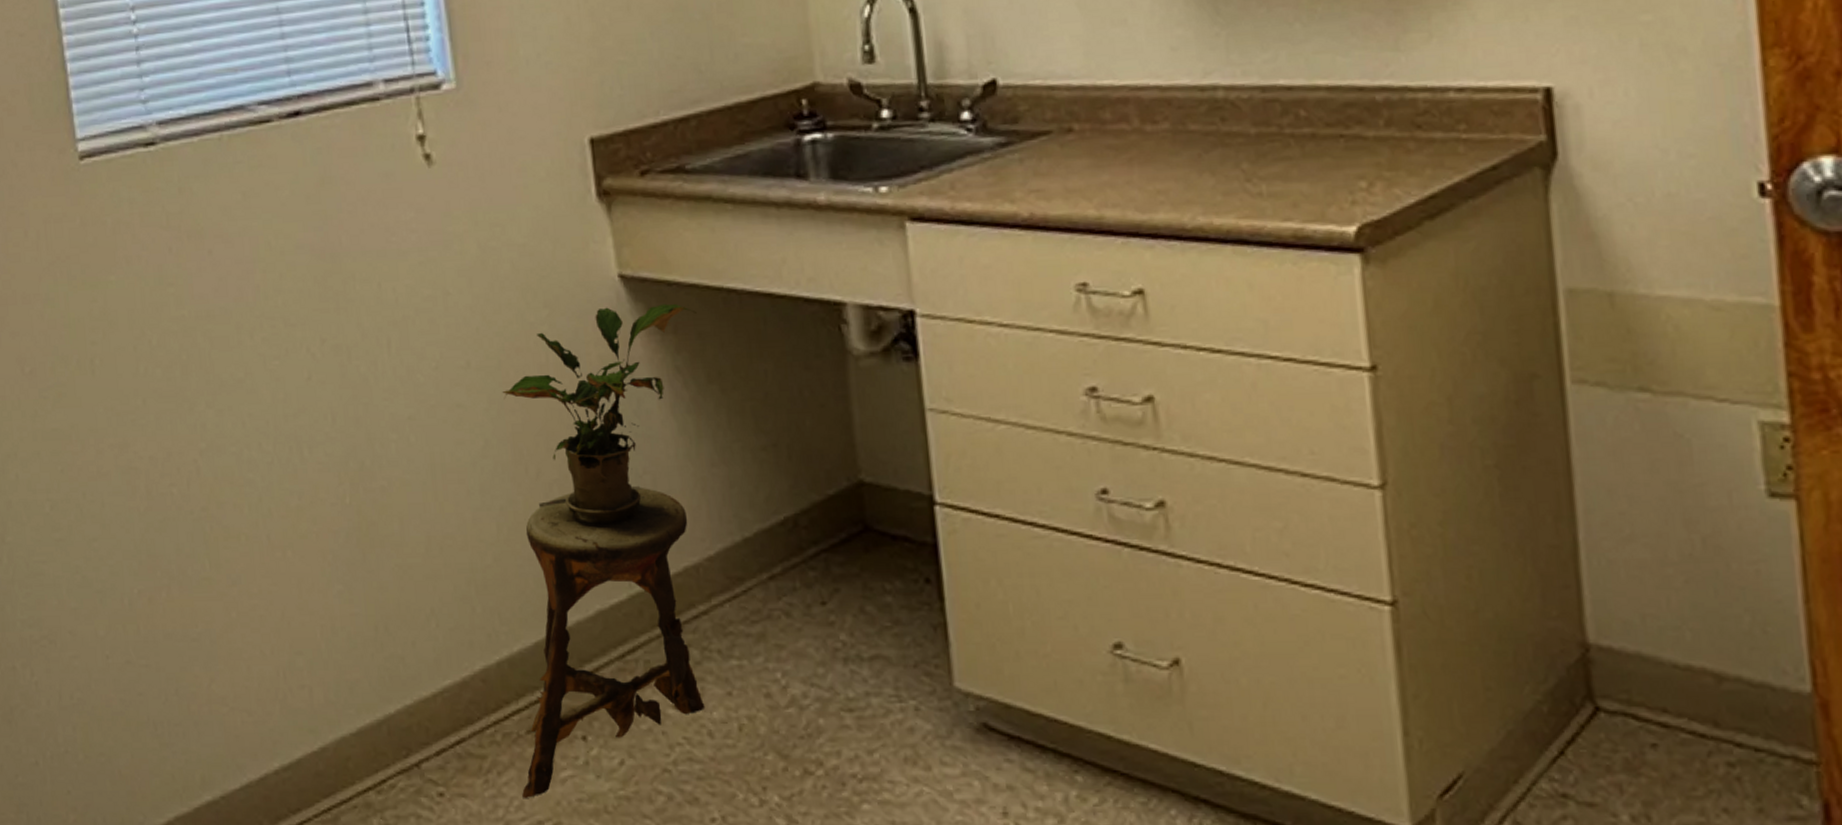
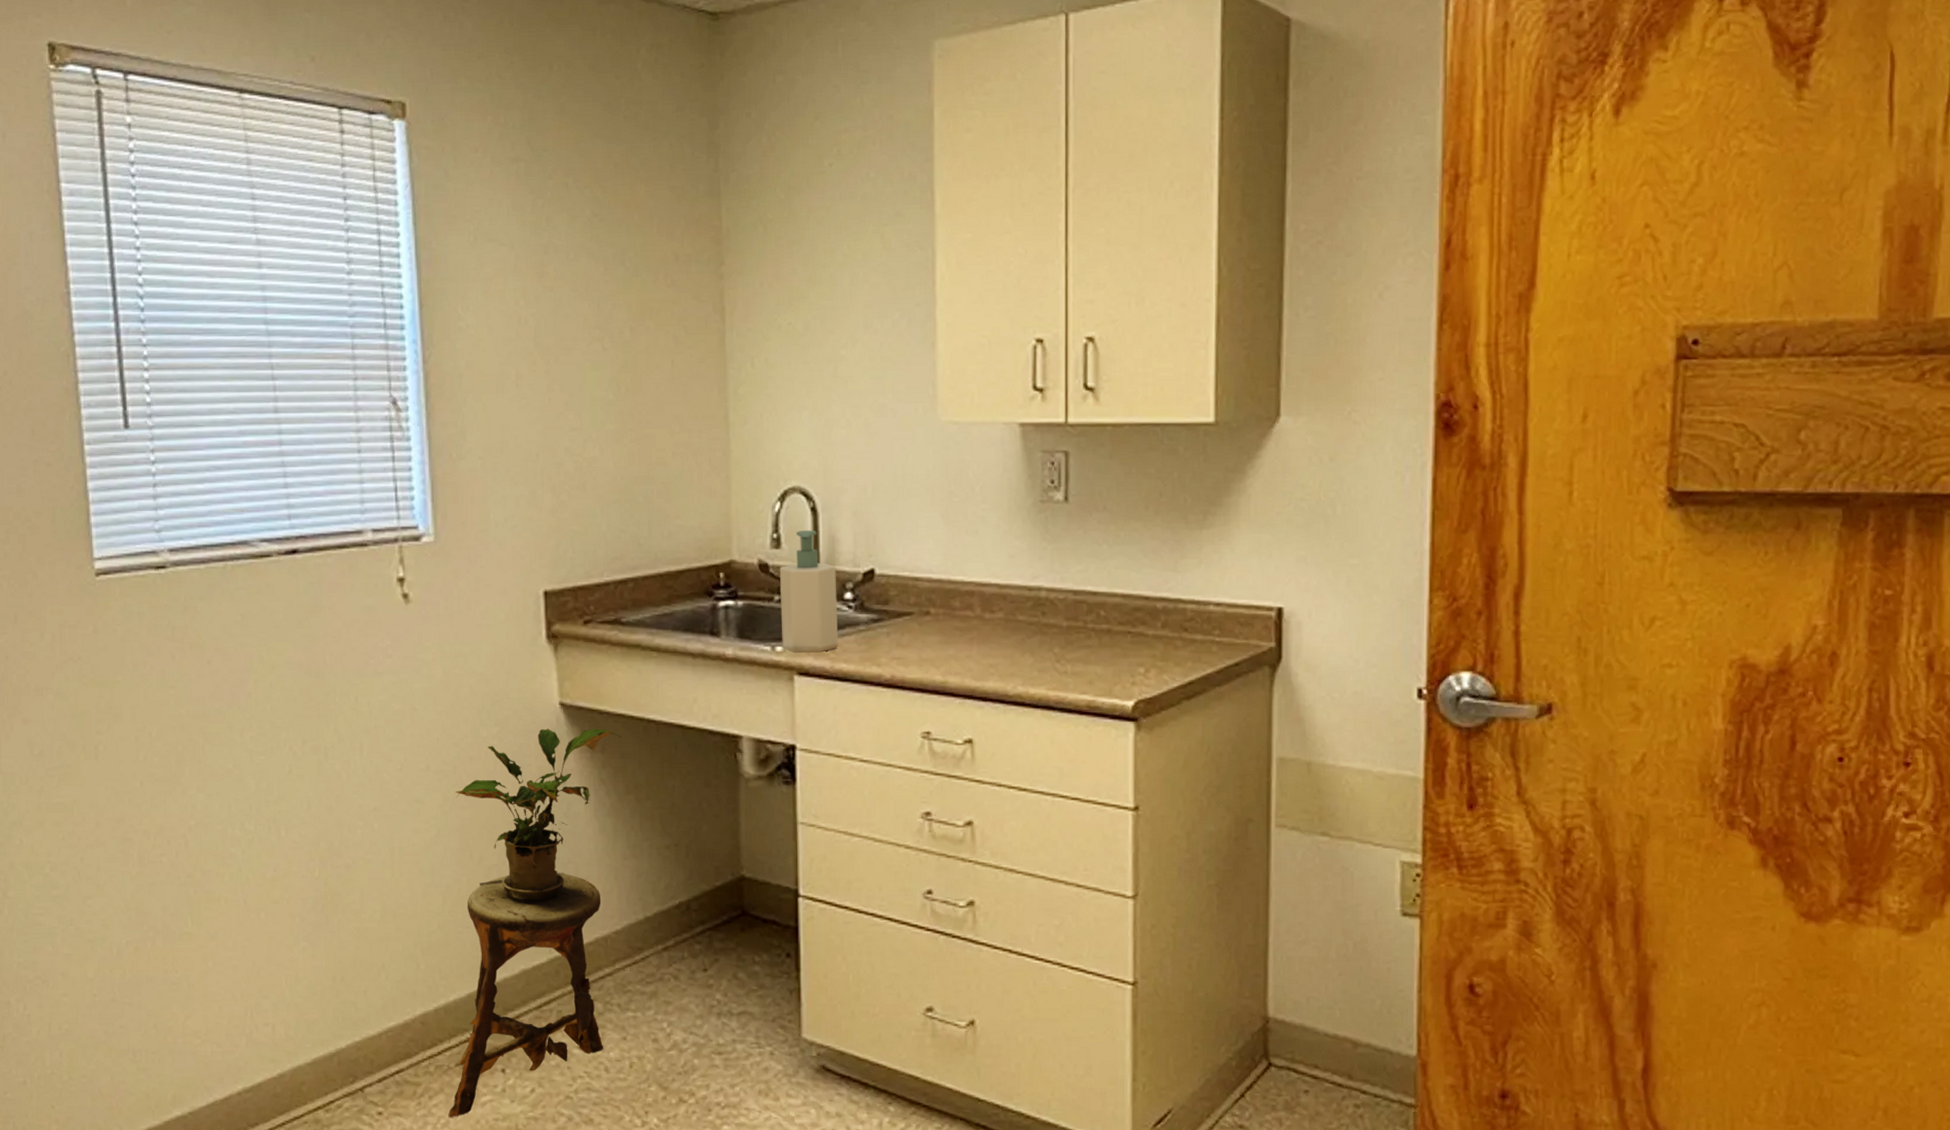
soap bottle: none [875,36,959,194] -> present [779,529,839,654]

